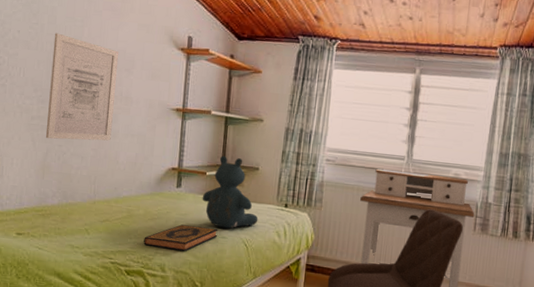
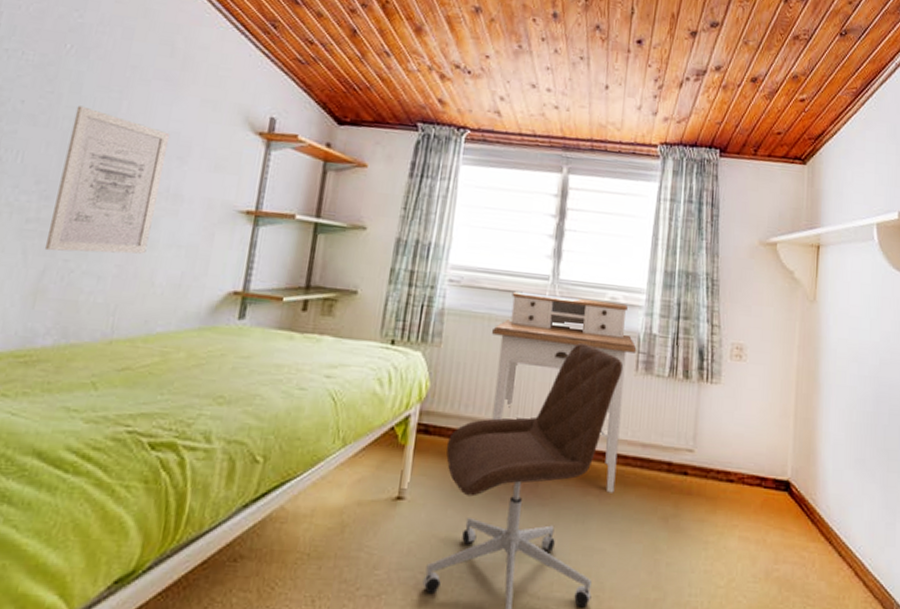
hardback book: present [143,224,218,251] -> none [181,372,295,411]
teddy bear: present [202,155,258,229] -> none [274,274,354,376]

